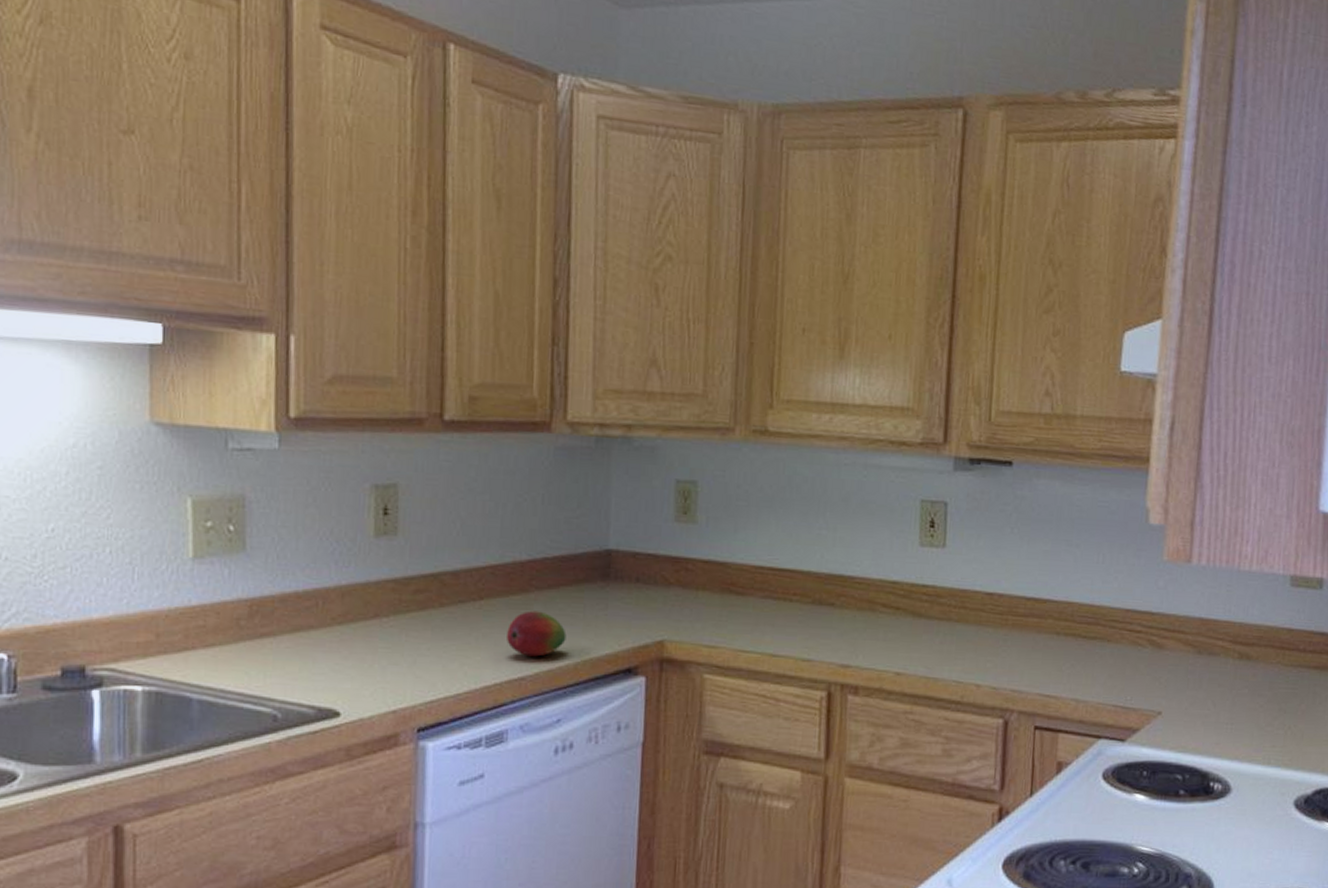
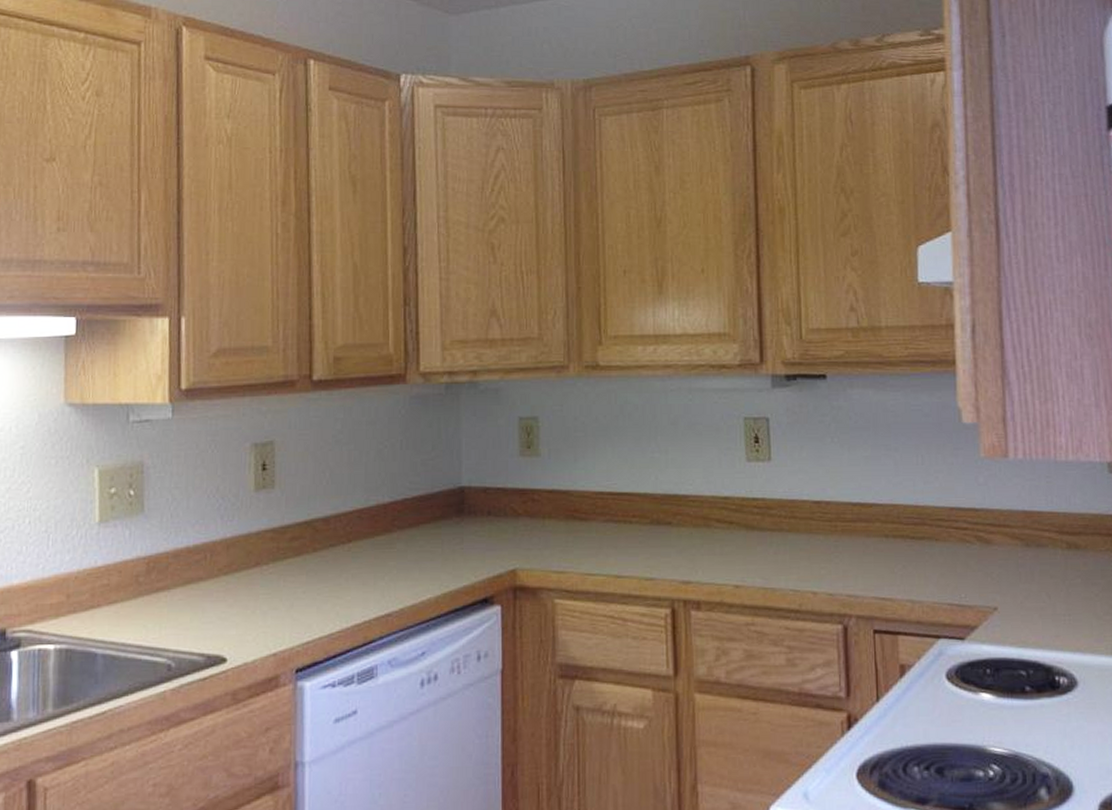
fruit: present [507,610,567,657] -> none [374,549,427,593]

